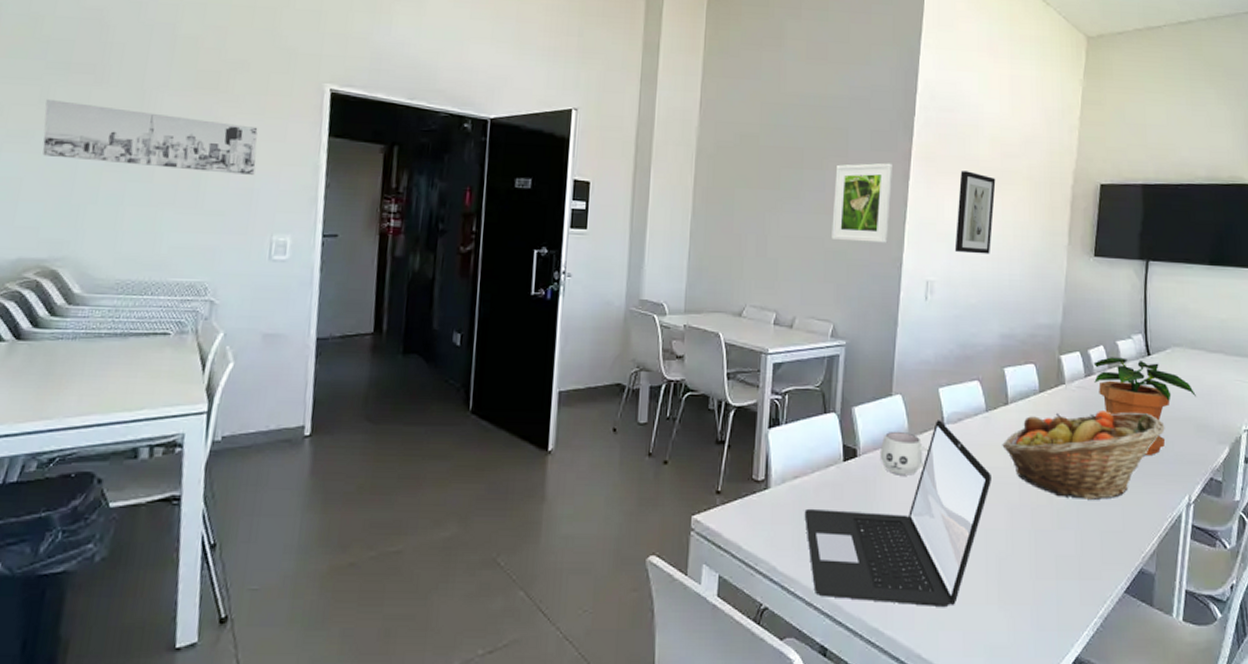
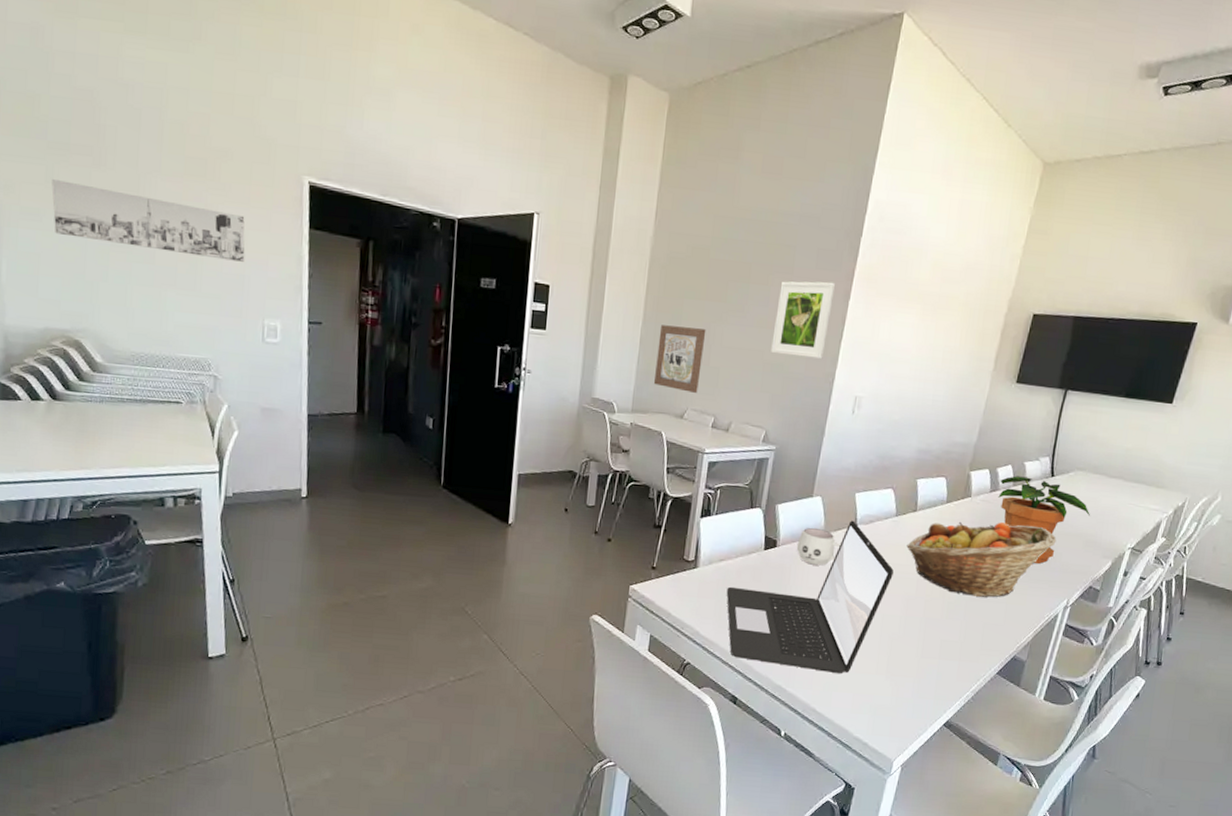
wall art: none [708,217,761,288] -> present [654,325,706,393]
wall art: present [954,171,996,254] -> none [885,293,933,375]

